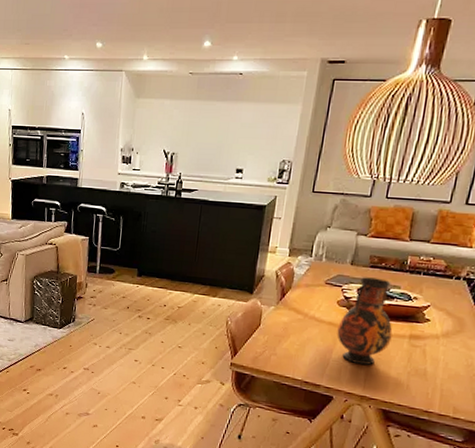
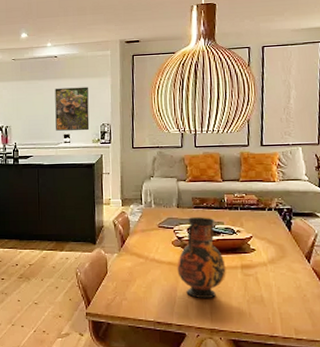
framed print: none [228,113,273,167] -> present [55,87,90,131]

